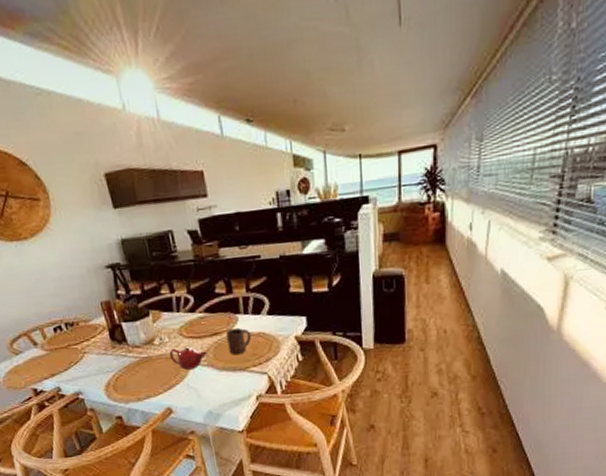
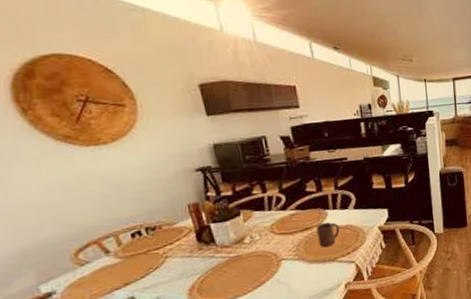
teapot: present [169,346,207,370] -> none [260,242,298,266]

